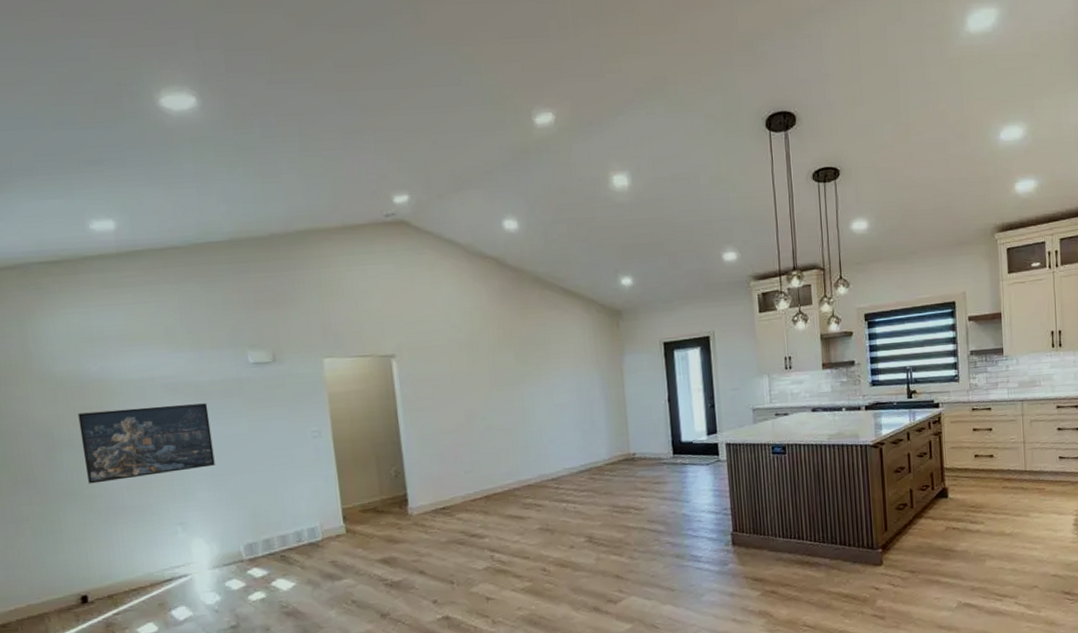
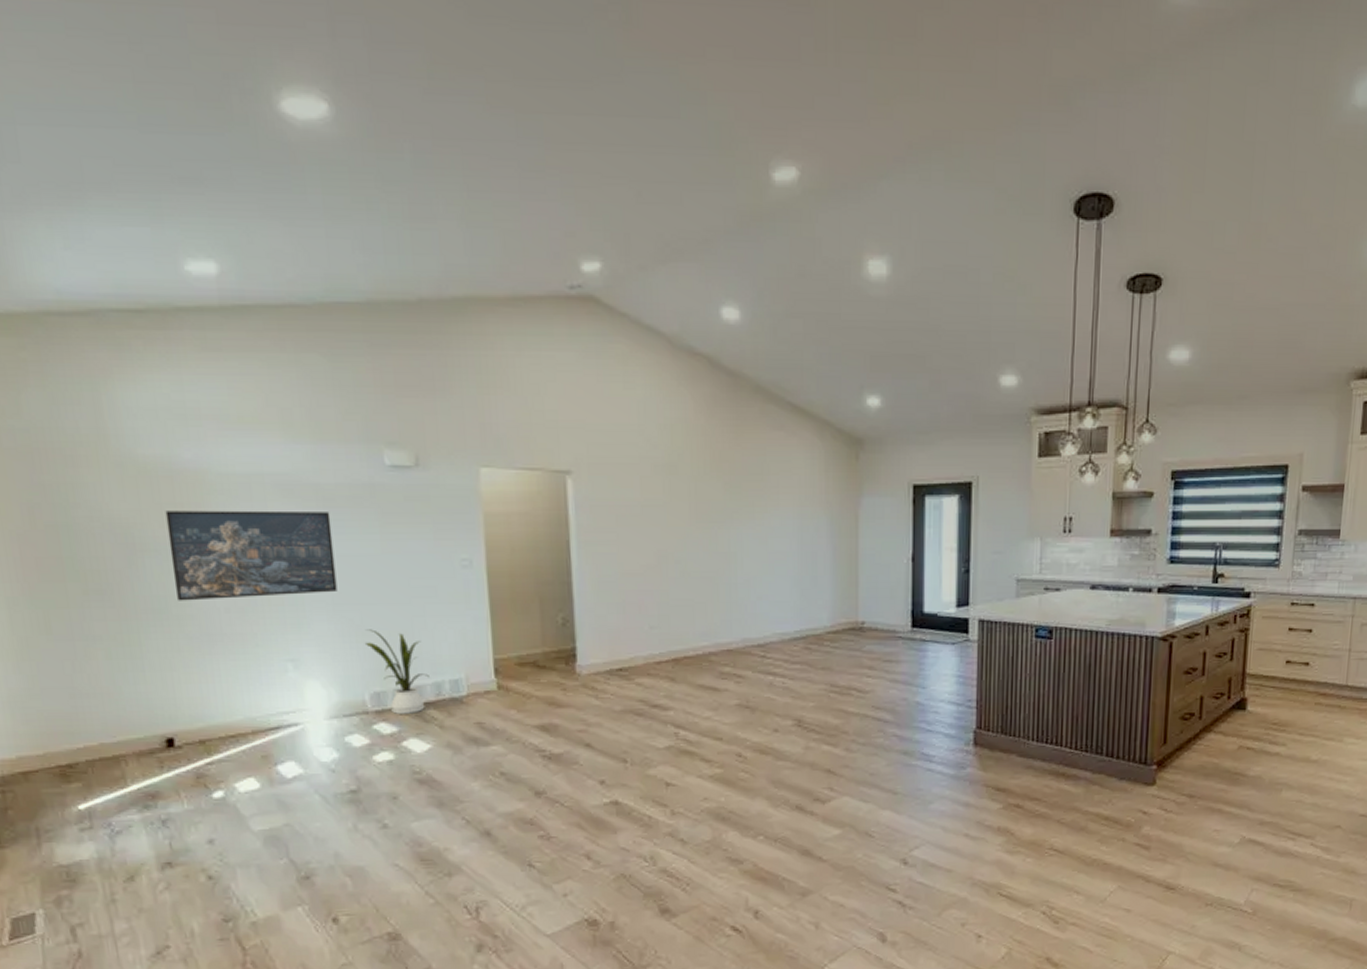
house plant: none [238,493,291,560] -> present [364,629,429,714]

